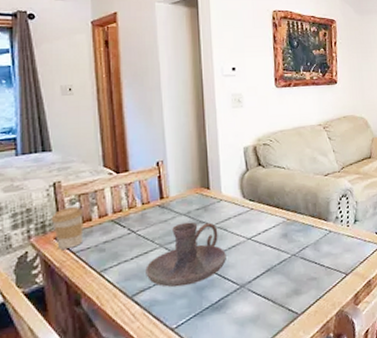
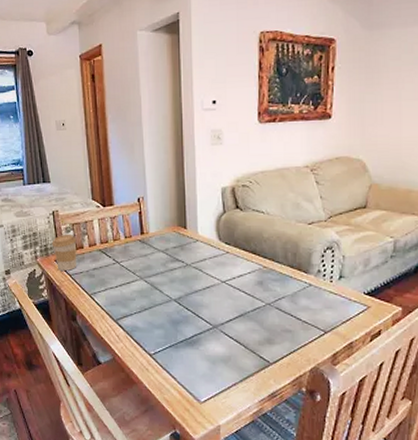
candle holder: present [145,221,226,287] -> none [128,259,201,318]

